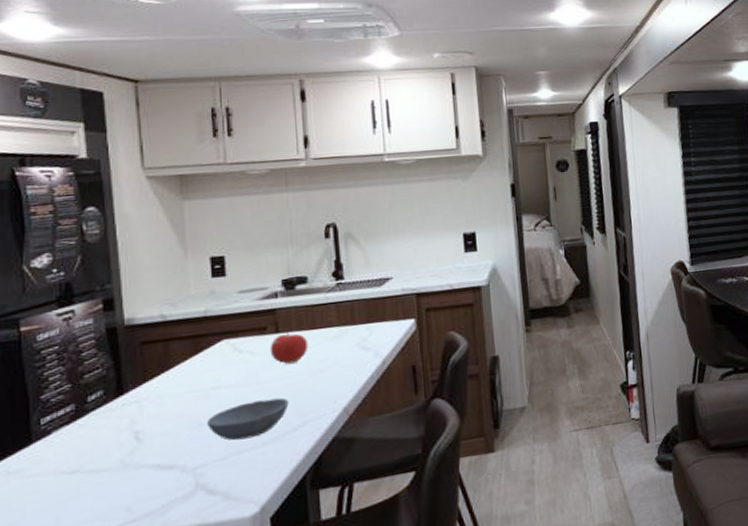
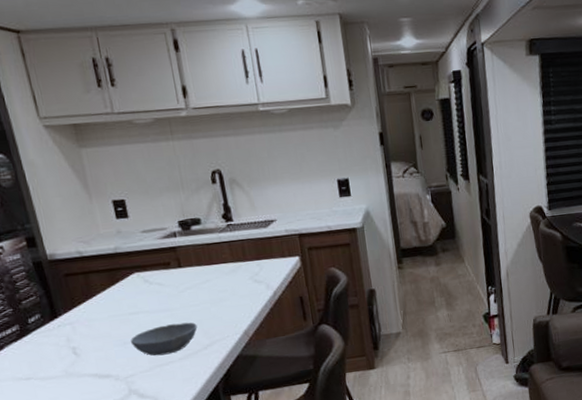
fruit: present [270,329,309,364] -> none [175,264,209,294]

